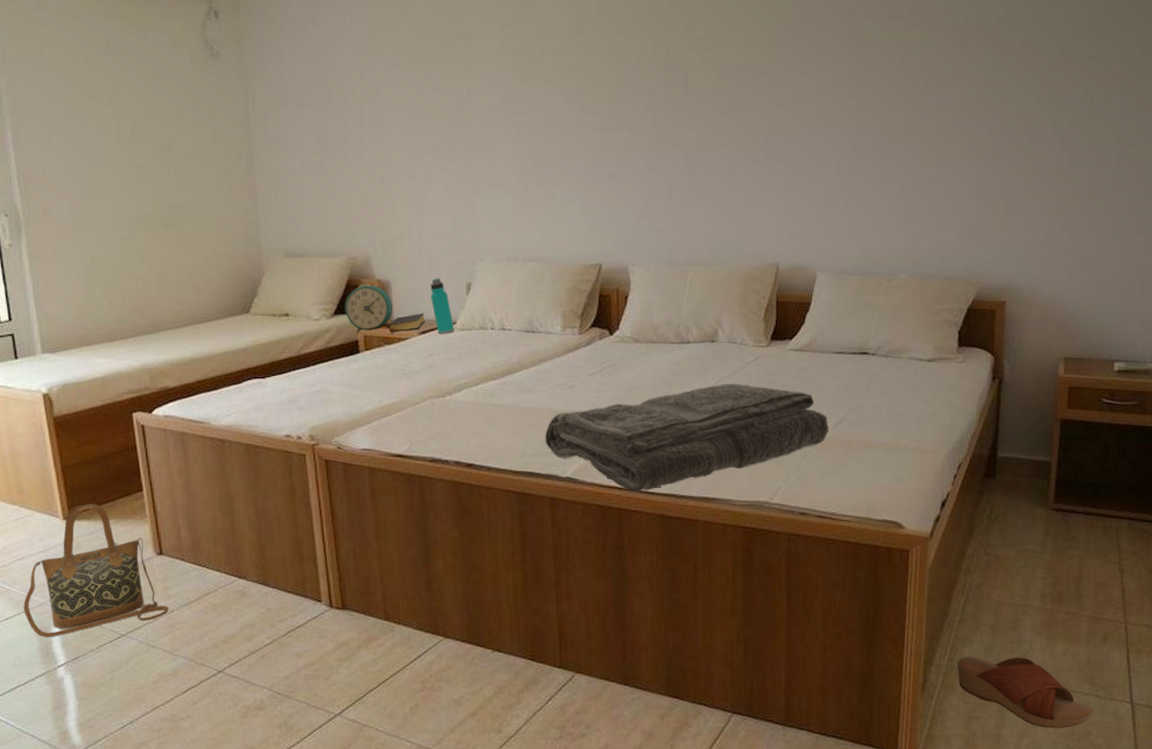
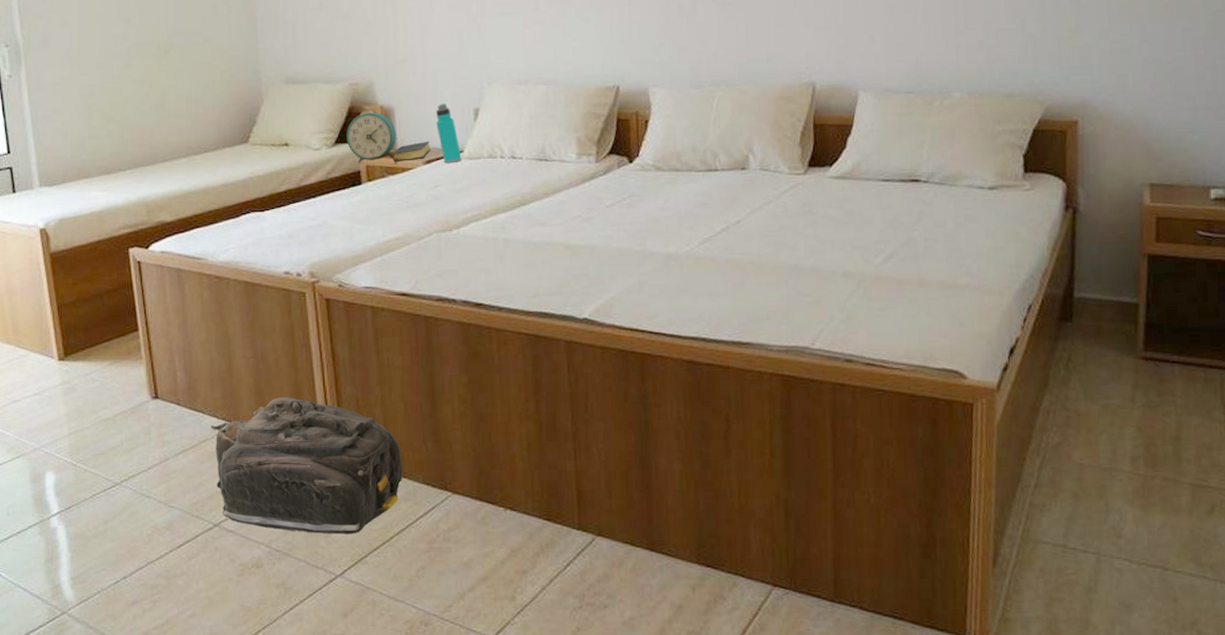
handbag: present [23,504,169,638] -> none [17,344,164,486]
duffel bag: none [214,552,398,677] -> present [211,397,403,534]
towel: present [545,384,829,492] -> none [559,215,876,335]
sandal: present [957,656,1094,728] -> none [1034,527,1201,614]

